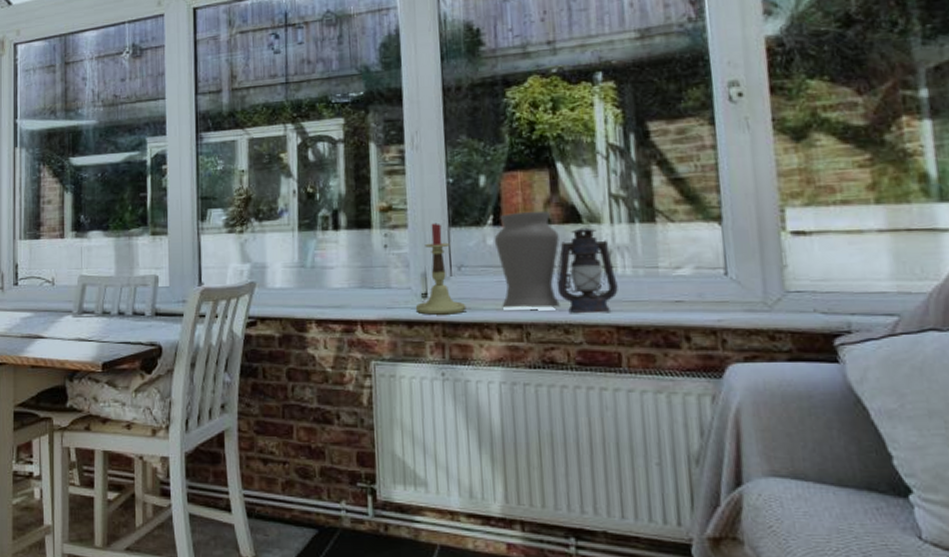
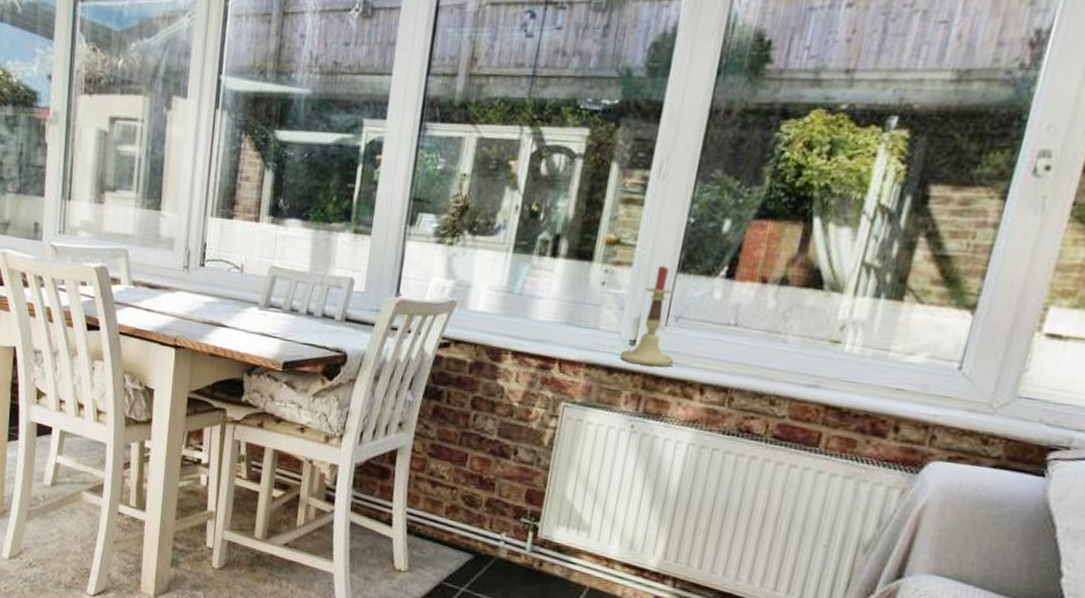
decorative vase: present [494,211,560,309] -> none [711,267,794,376]
lantern: present [556,226,618,313] -> none [774,293,845,390]

